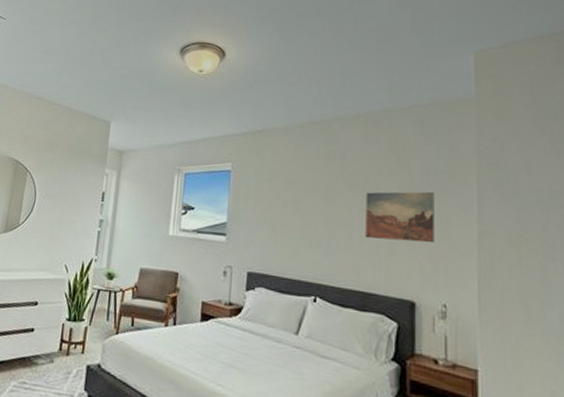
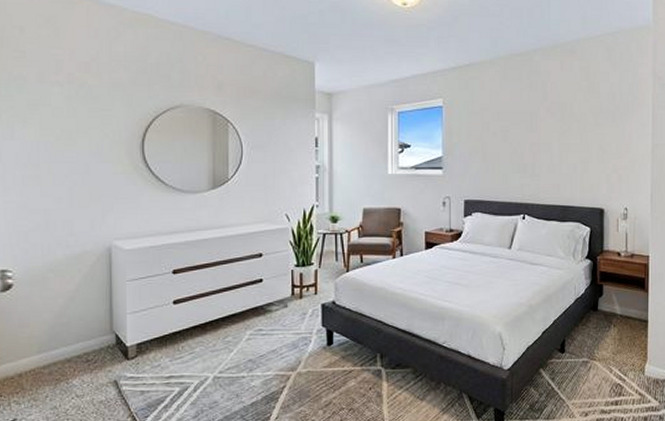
wall art: present [365,191,435,243] -> none [564,113,619,159]

